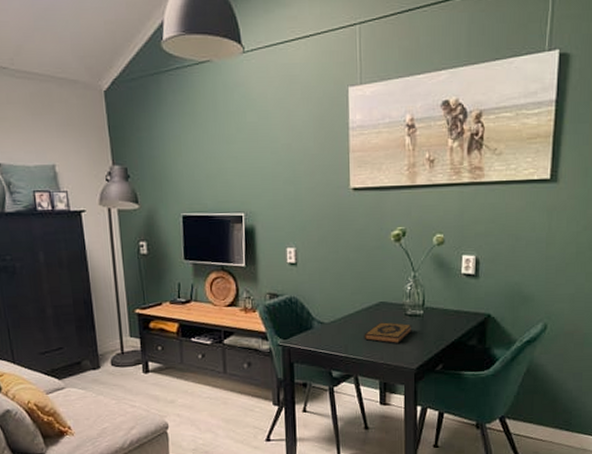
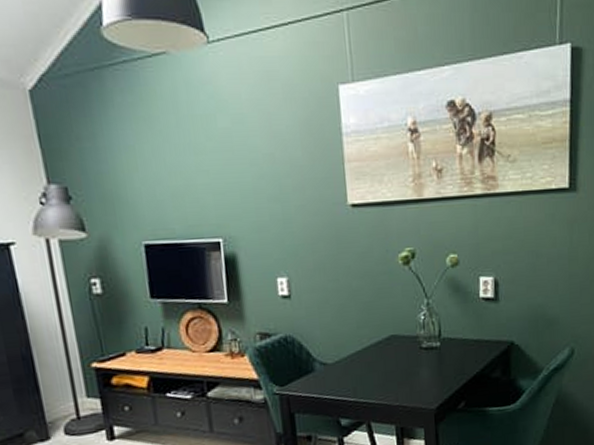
hardback book: present [364,322,412,344] -> none [374,358,429,383]

